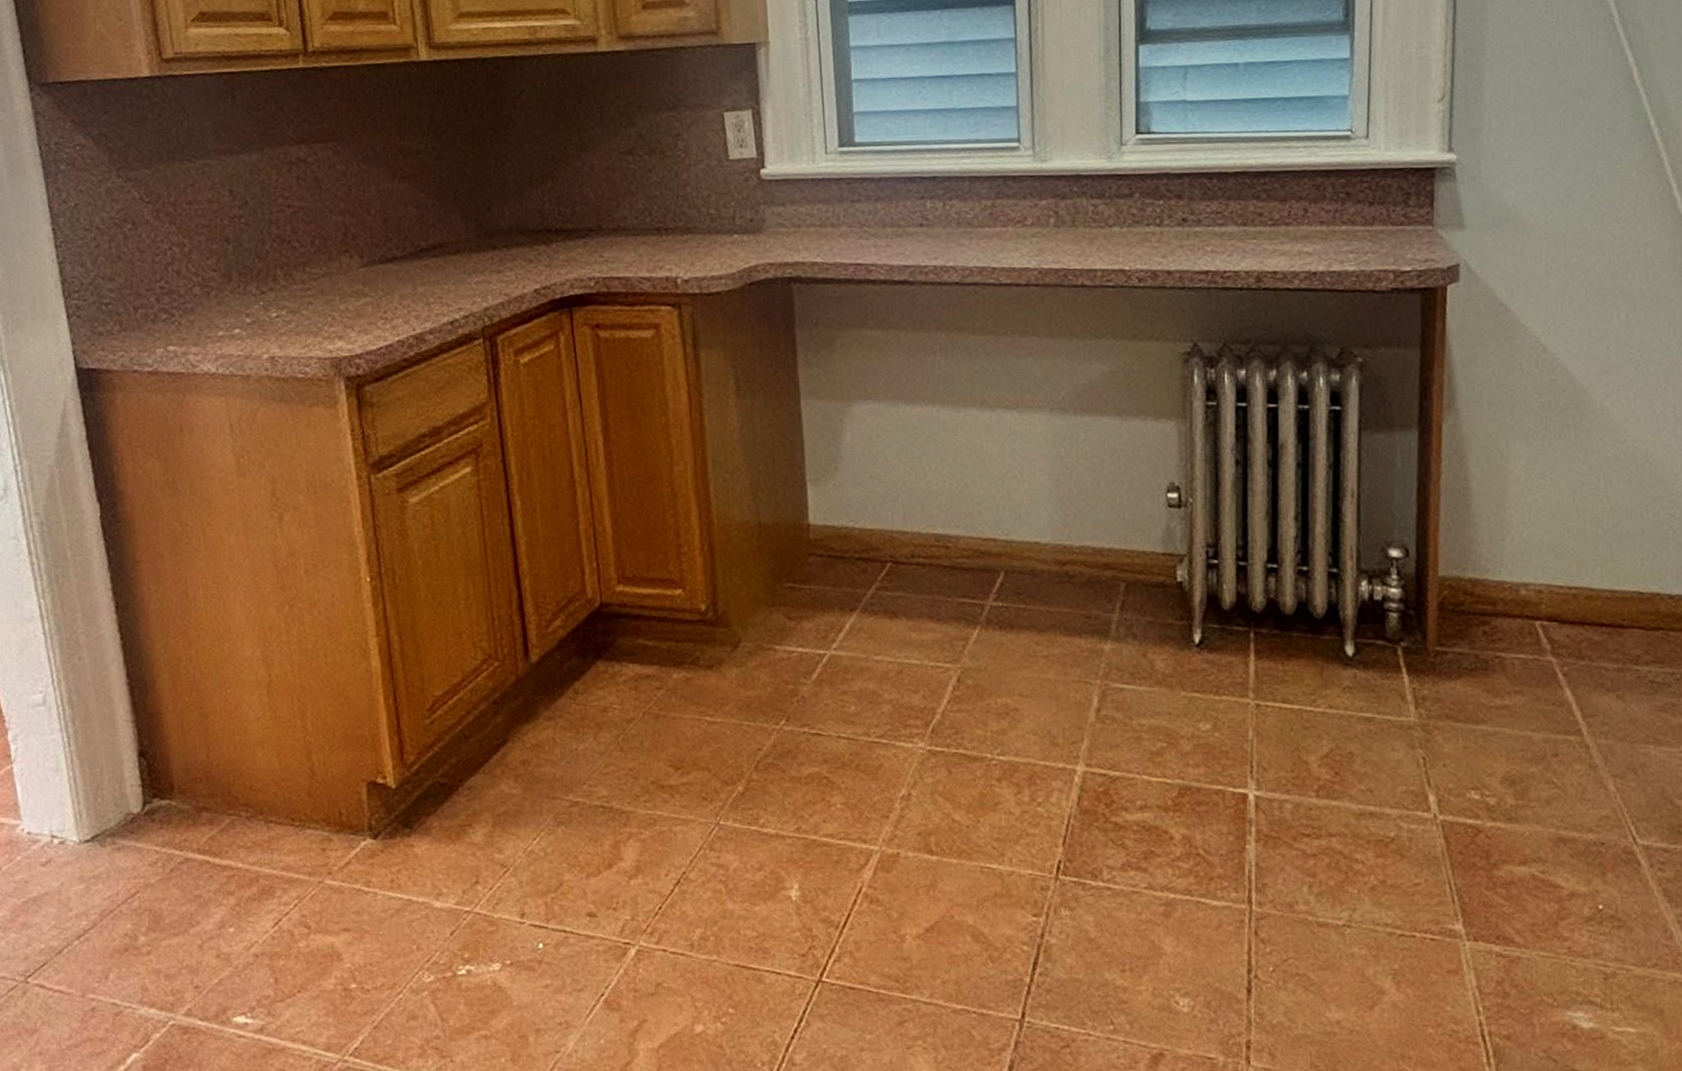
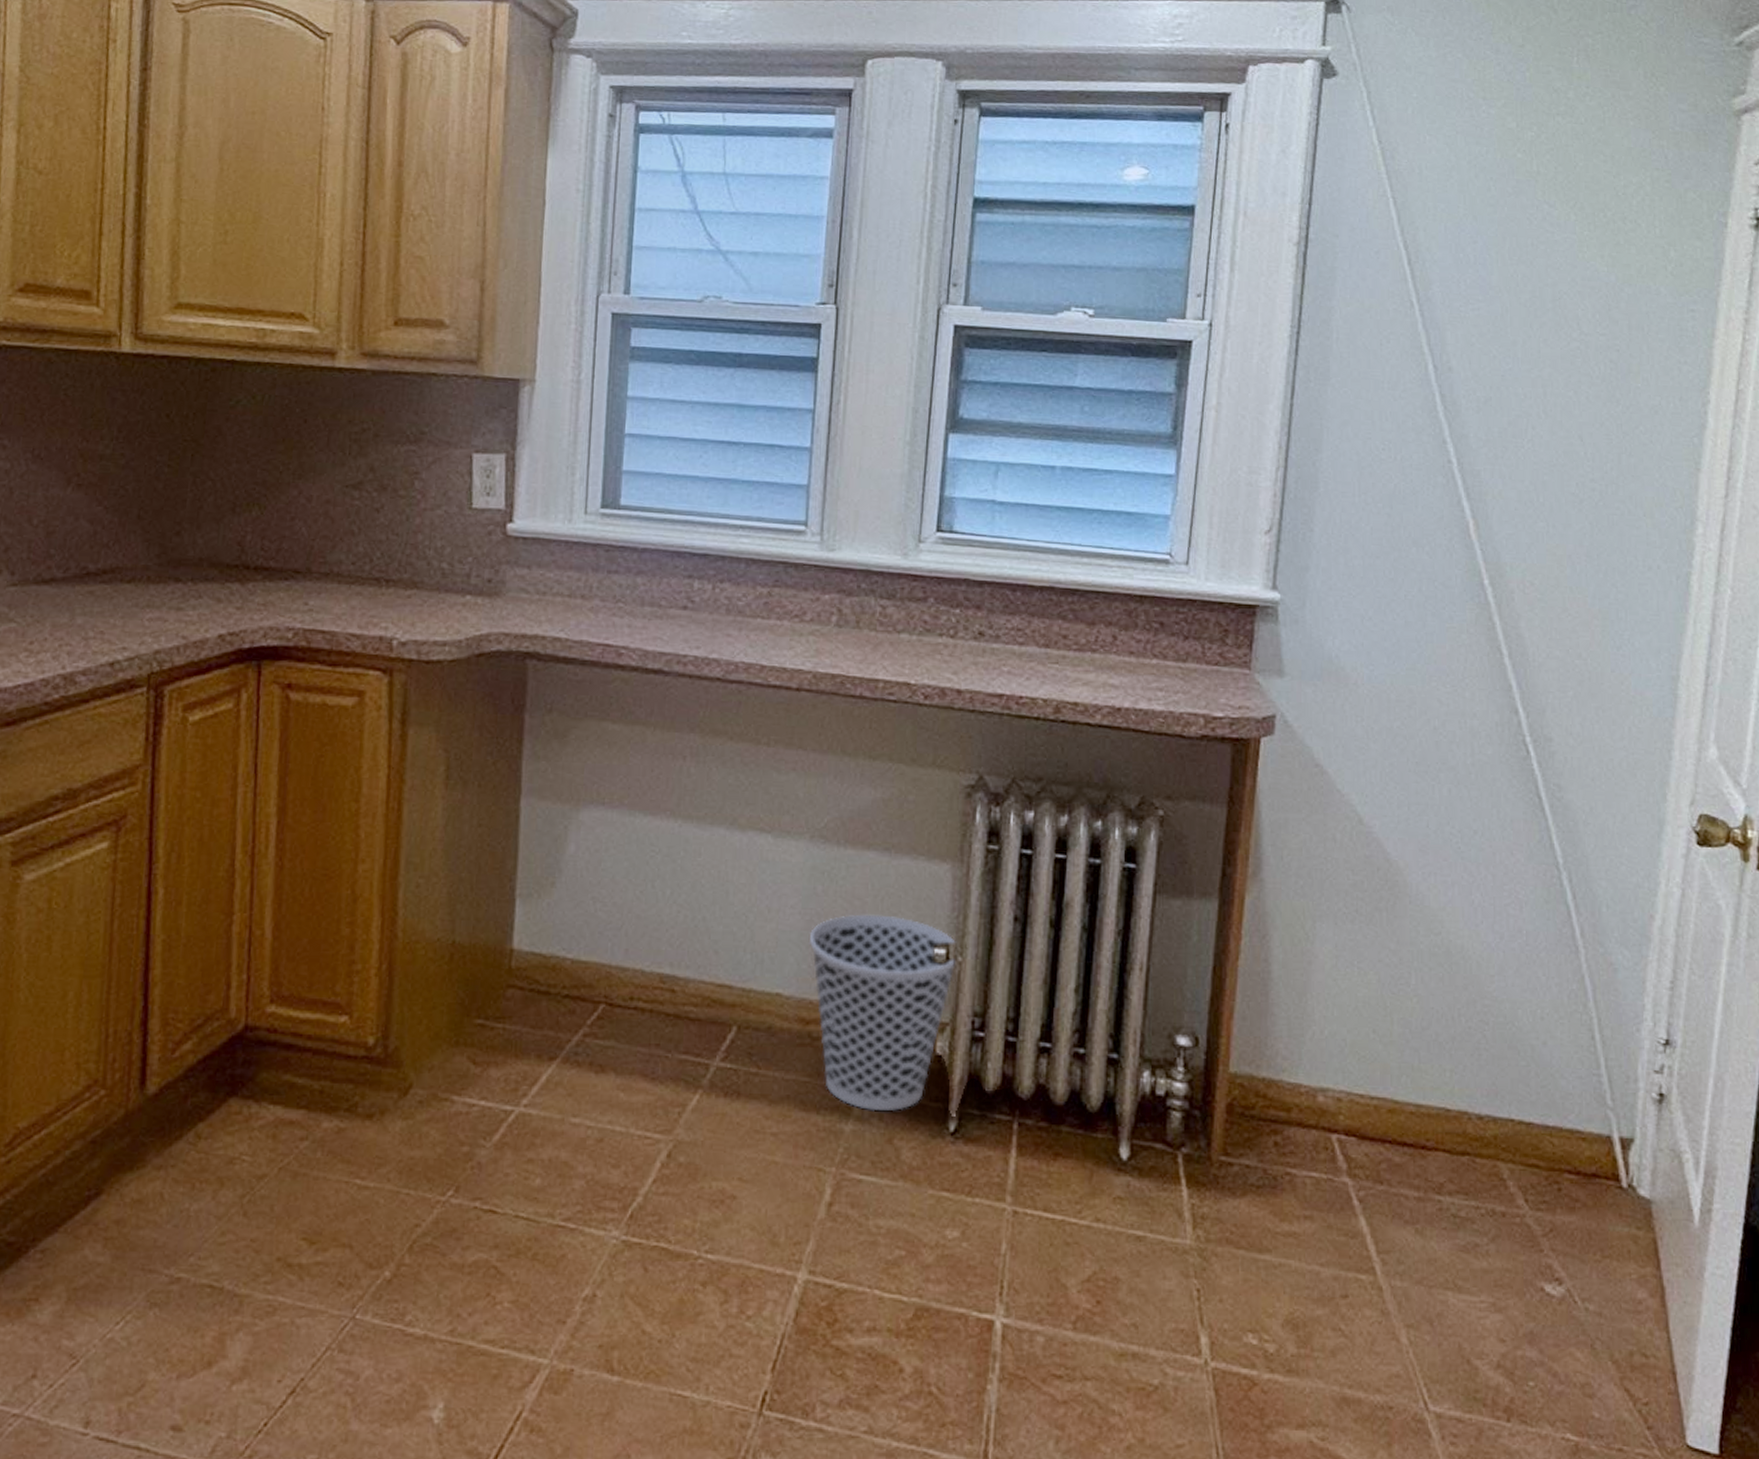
wastebasket: none [1058,469,1187,632] -> present [808,914,956,1112]

